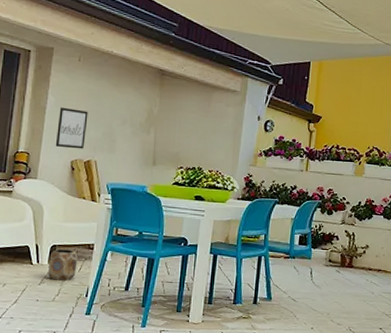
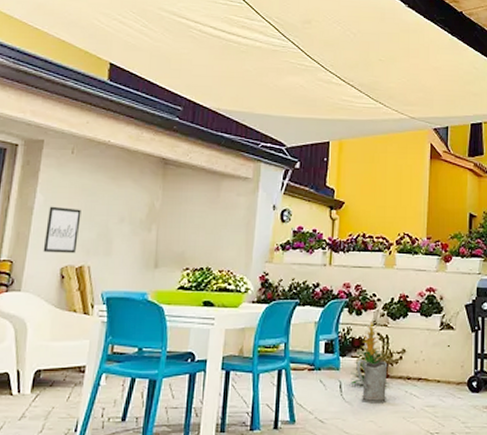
planter: present [47,249,78,281] -> none [29,375,66,413]
indoor plant: none [320,221,353,273] -> present [350,322,389,384]
jug: none [325,251,352,289] -> present [356,359,387,404]

